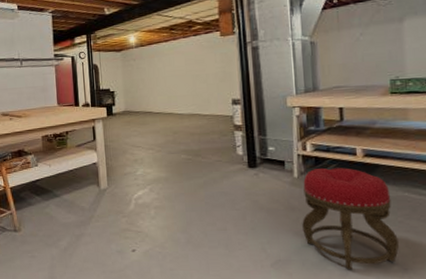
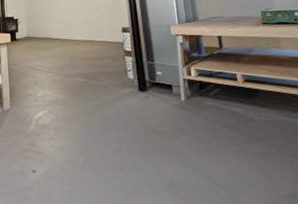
stool: present [302,168,400,270] -> none [190,92,286,195]

